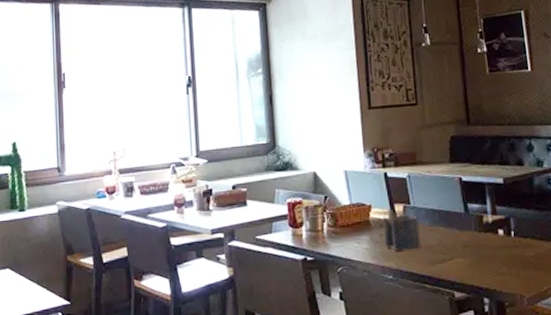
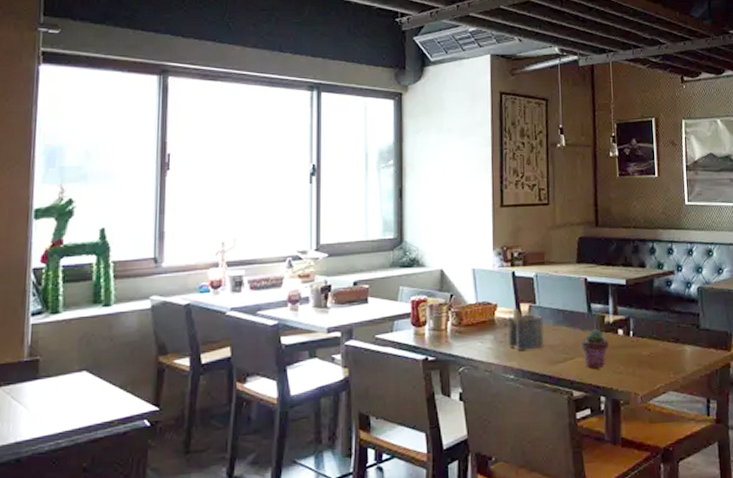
potted succulent: none [459,229,489,269] -> present [581,329,608,368]

